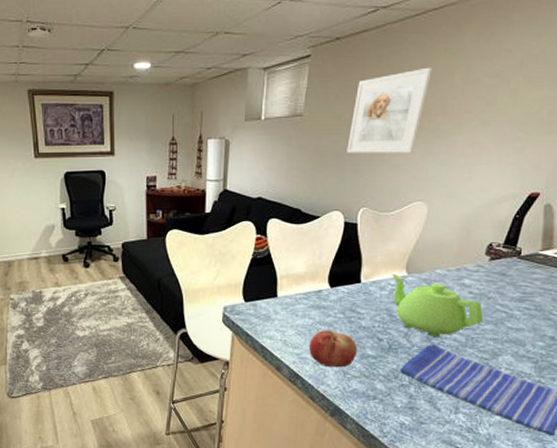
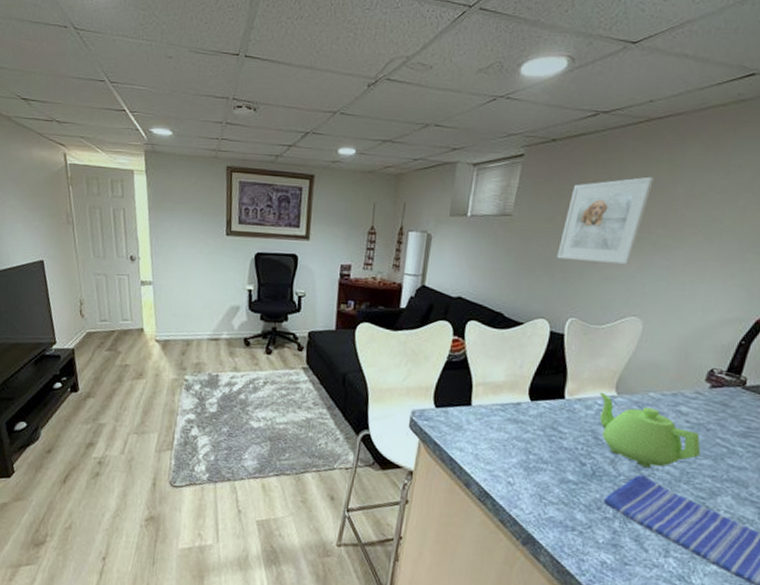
fruit: present [308,330,358,368] -> none [502,447,557,491]

